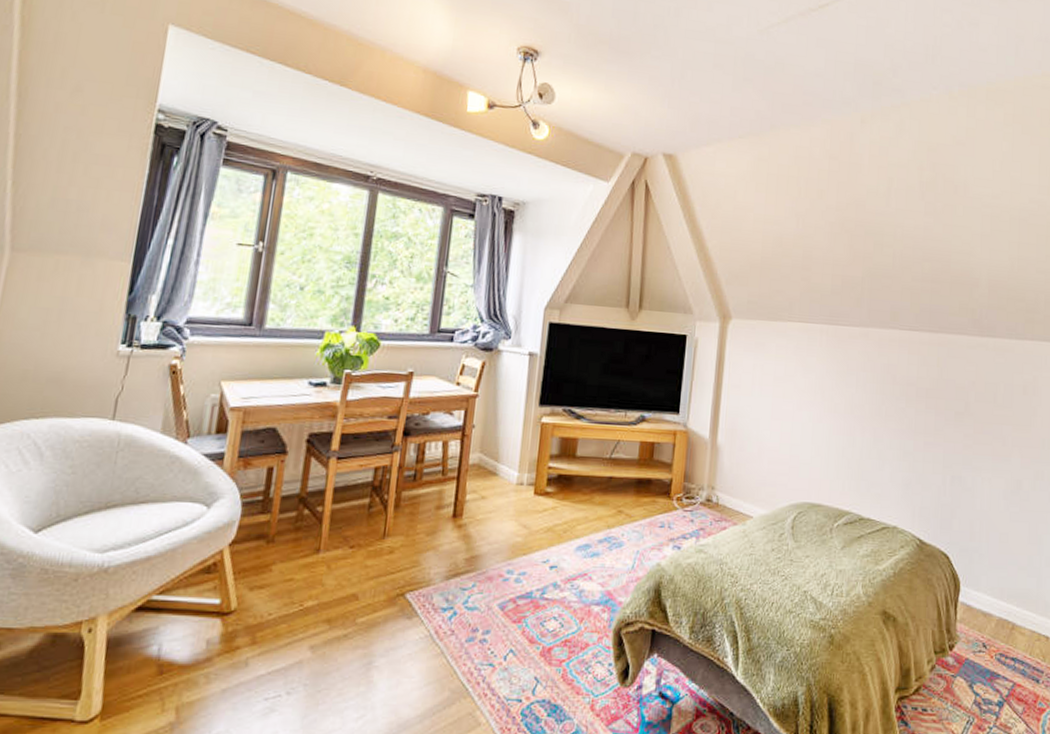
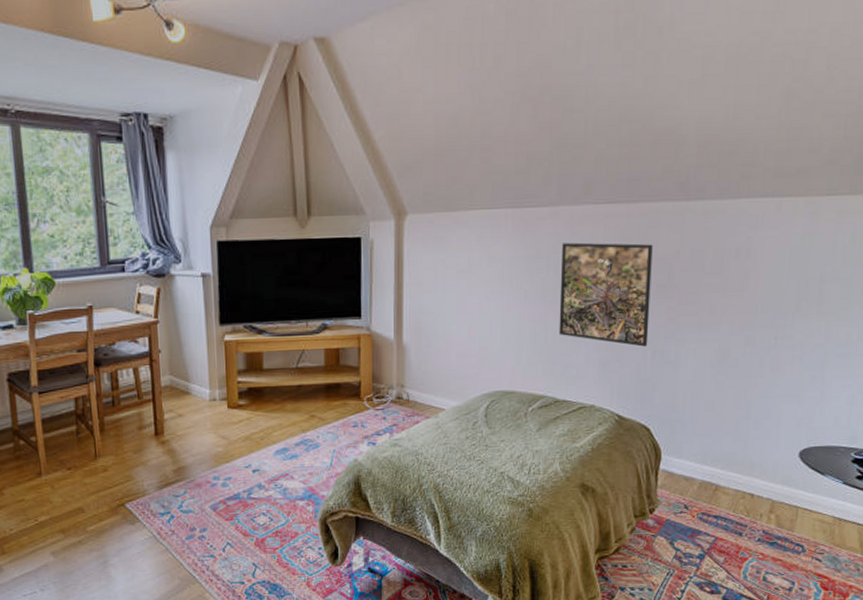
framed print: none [865,362,951,471] -> present [558,242,653,347]

